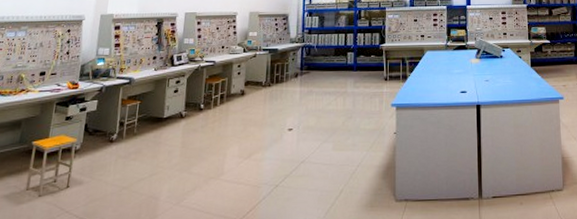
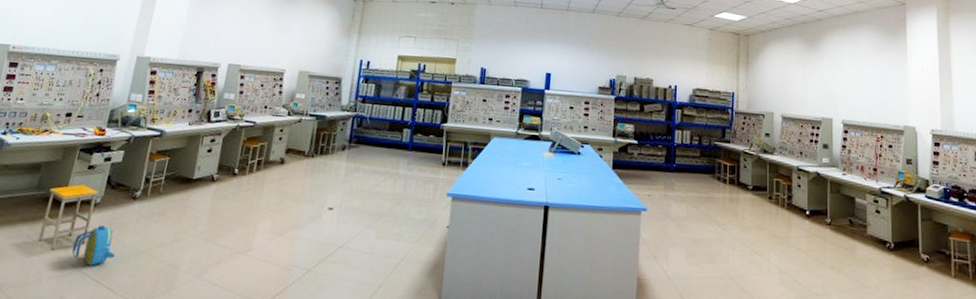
backpack: none [58,169,99,207] -> present [71,225,116,266]

